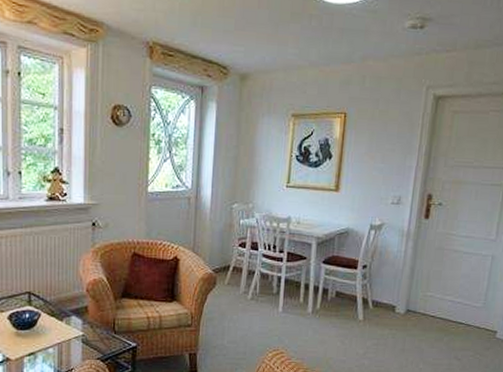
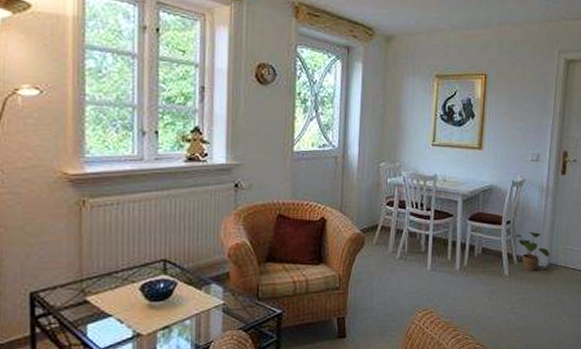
potted plant: none [370,276,408,318] -> present [514,231,549,272]

